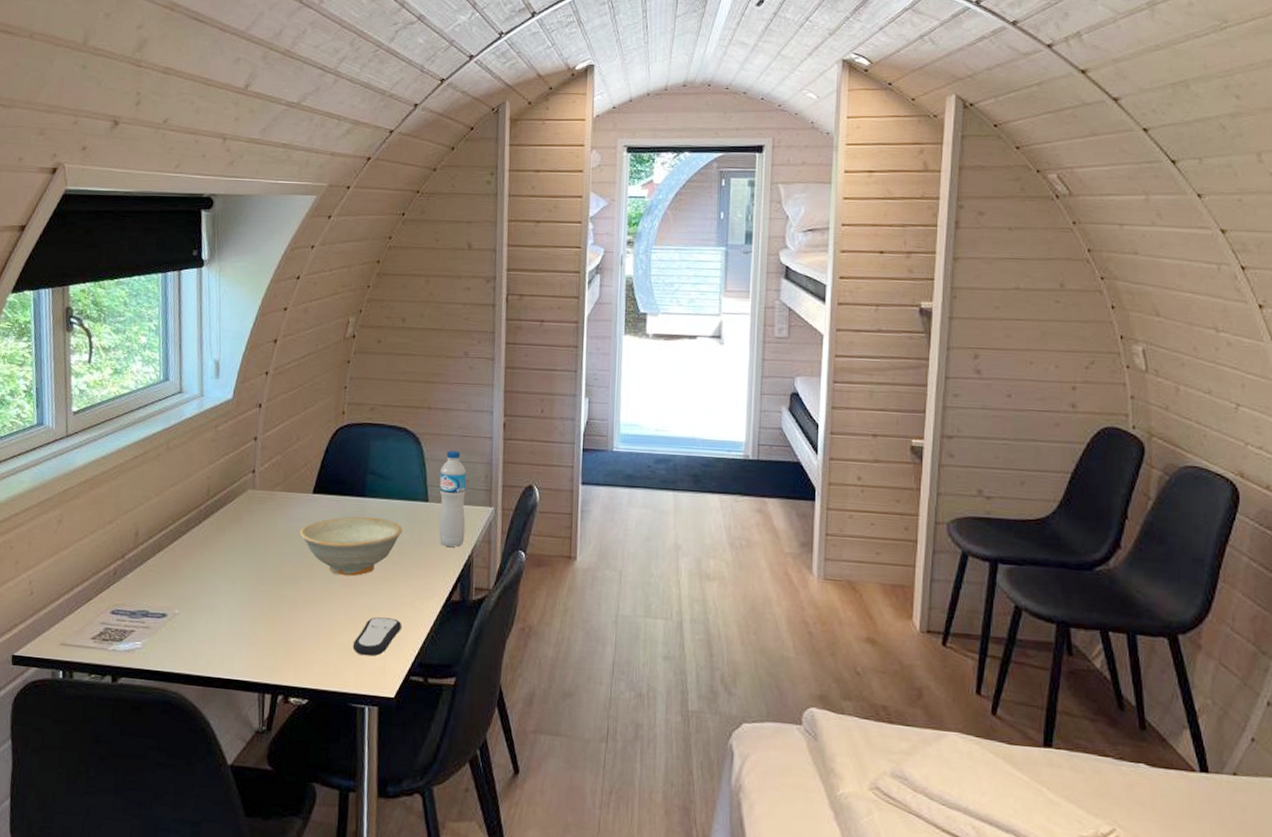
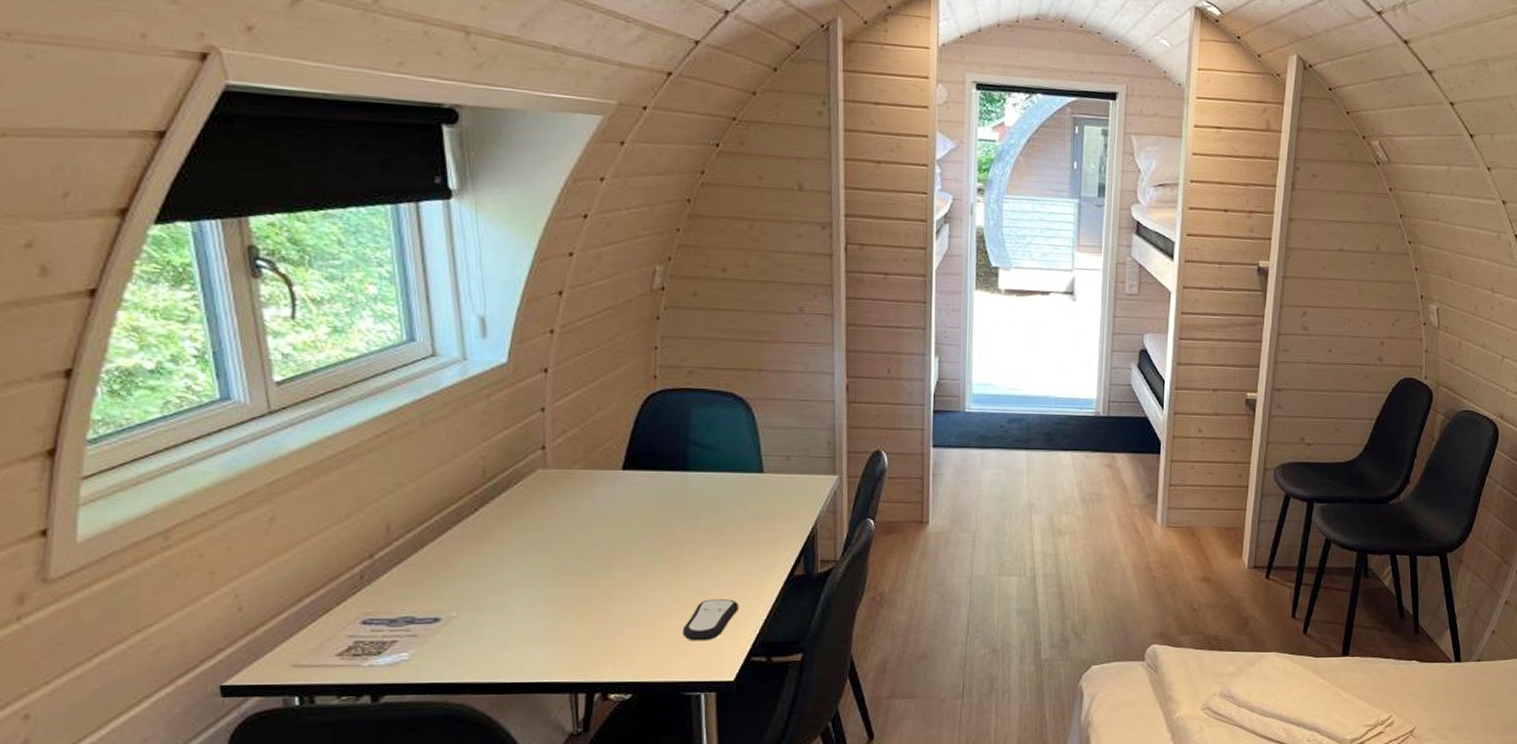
dish: present [299,516,403,577] -> none [608,492,735,558]
water bottle: present [439,450,467,547] -> none [776,416,807,519]

